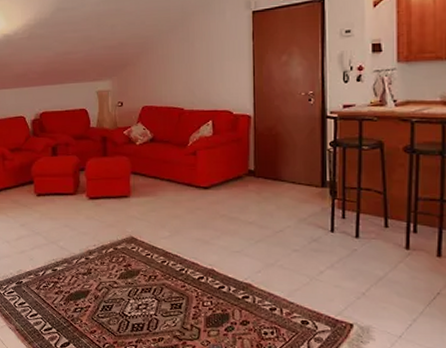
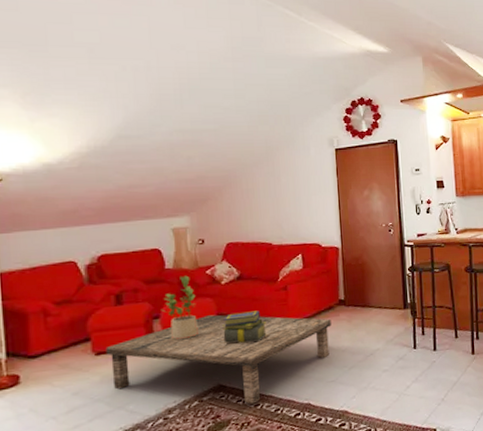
coffee table: none [44,172,239,260] -> present [105,314,331,404]
potted plant: none [86,134,115,191] -> present [161,275,198,340]
stack of books: none [136,172,175,203] -> present [222,310,267,344]

